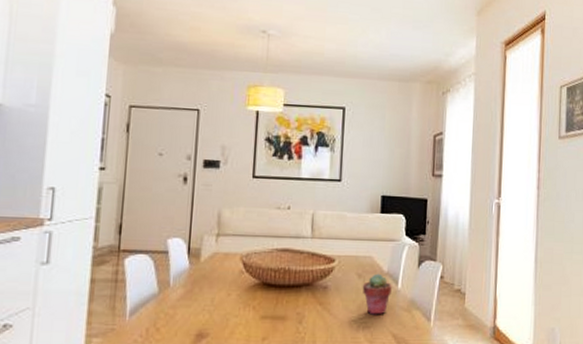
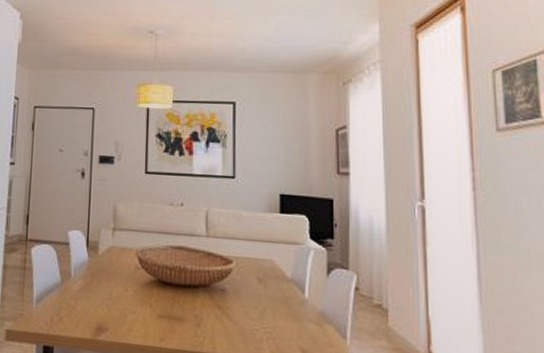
potted succulent: present [362,273,392,315] -> none [263,279,298,326]

